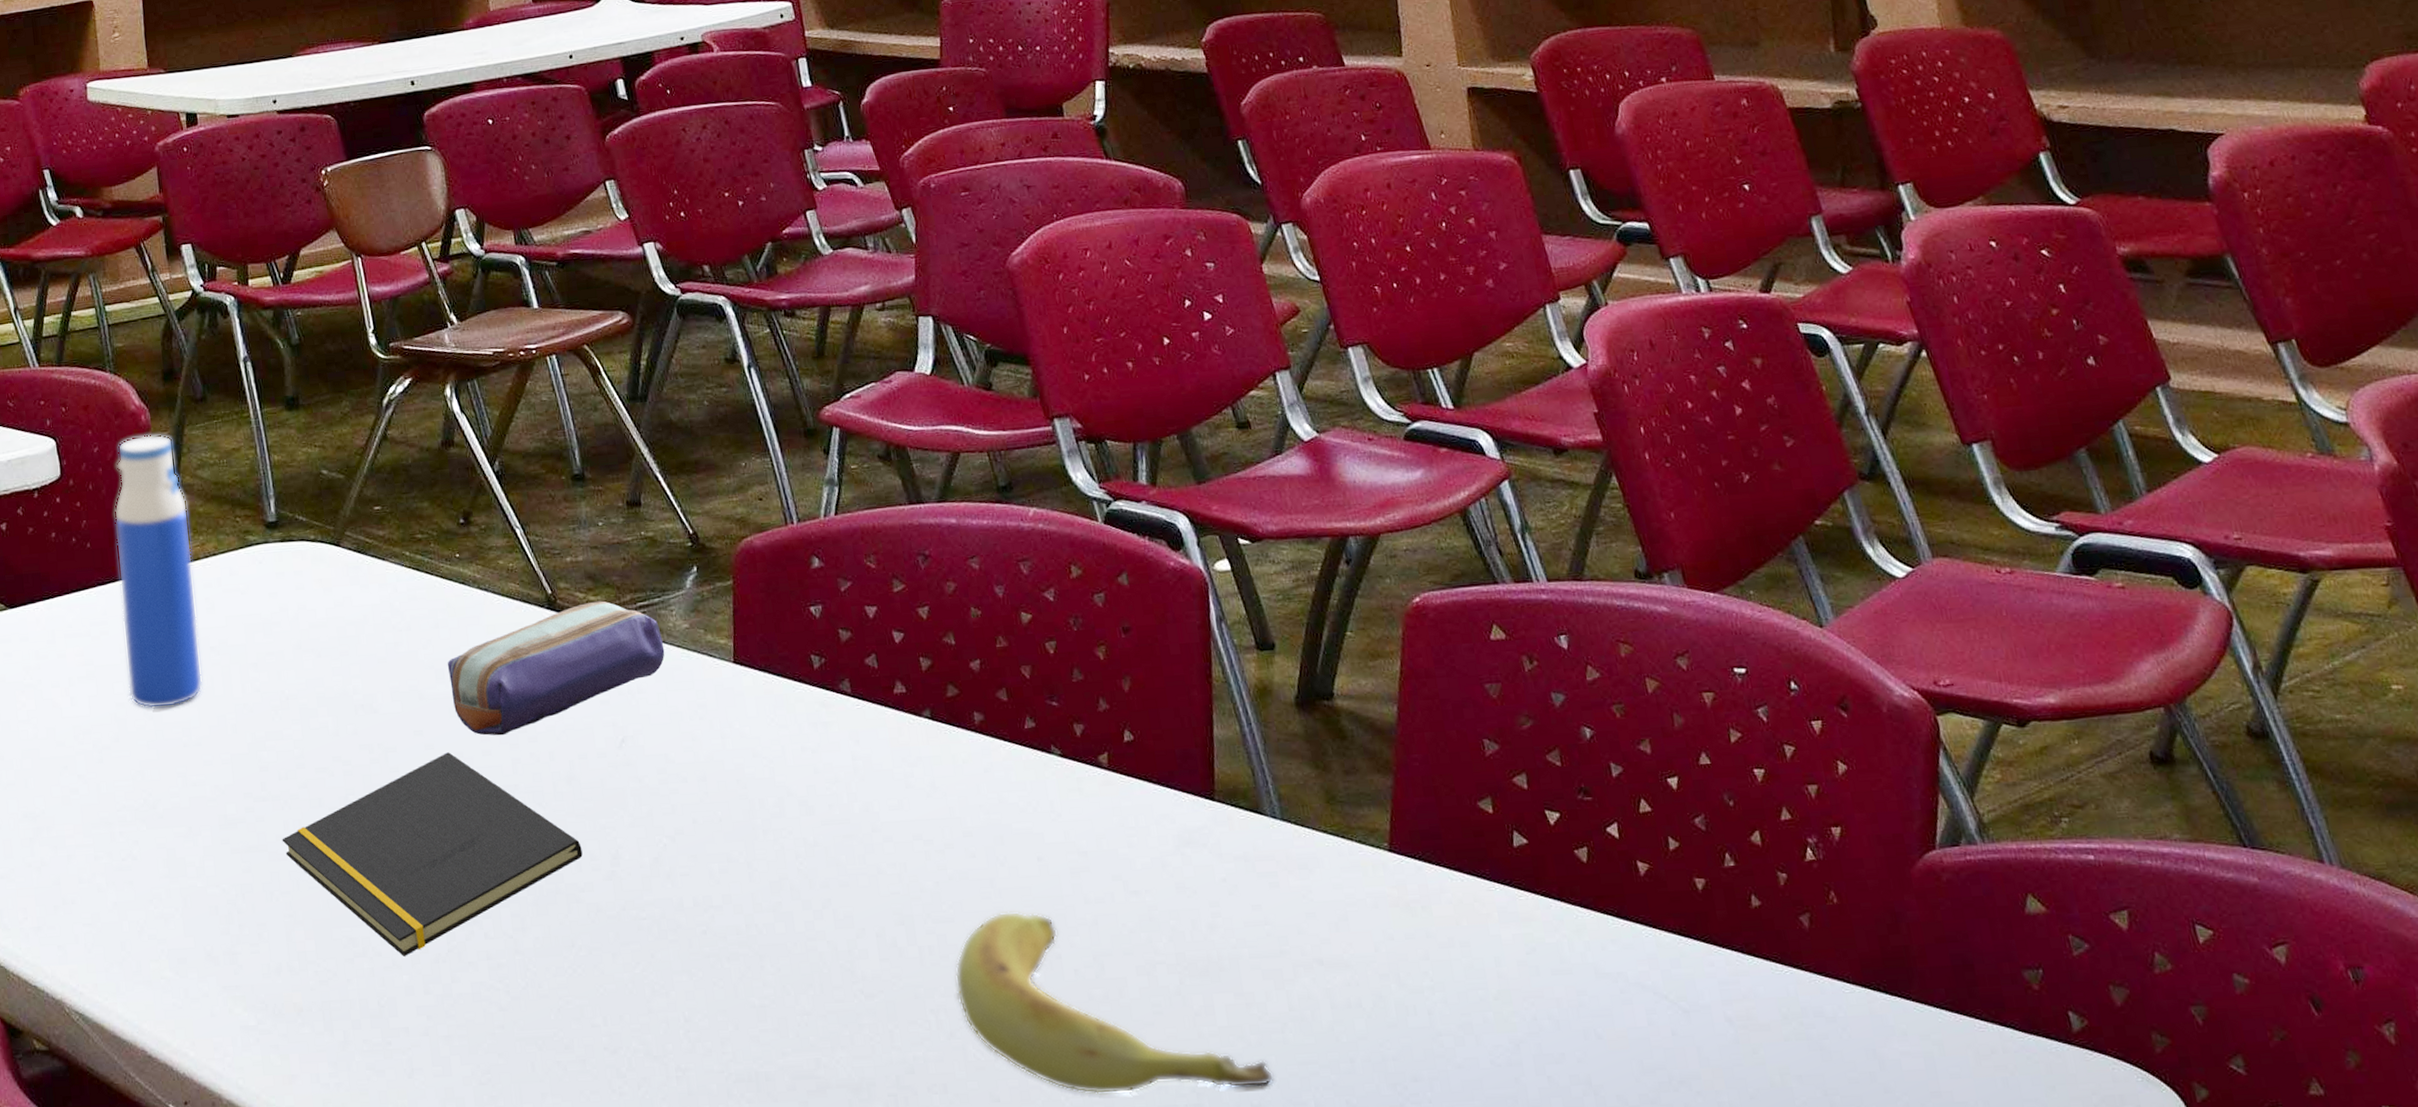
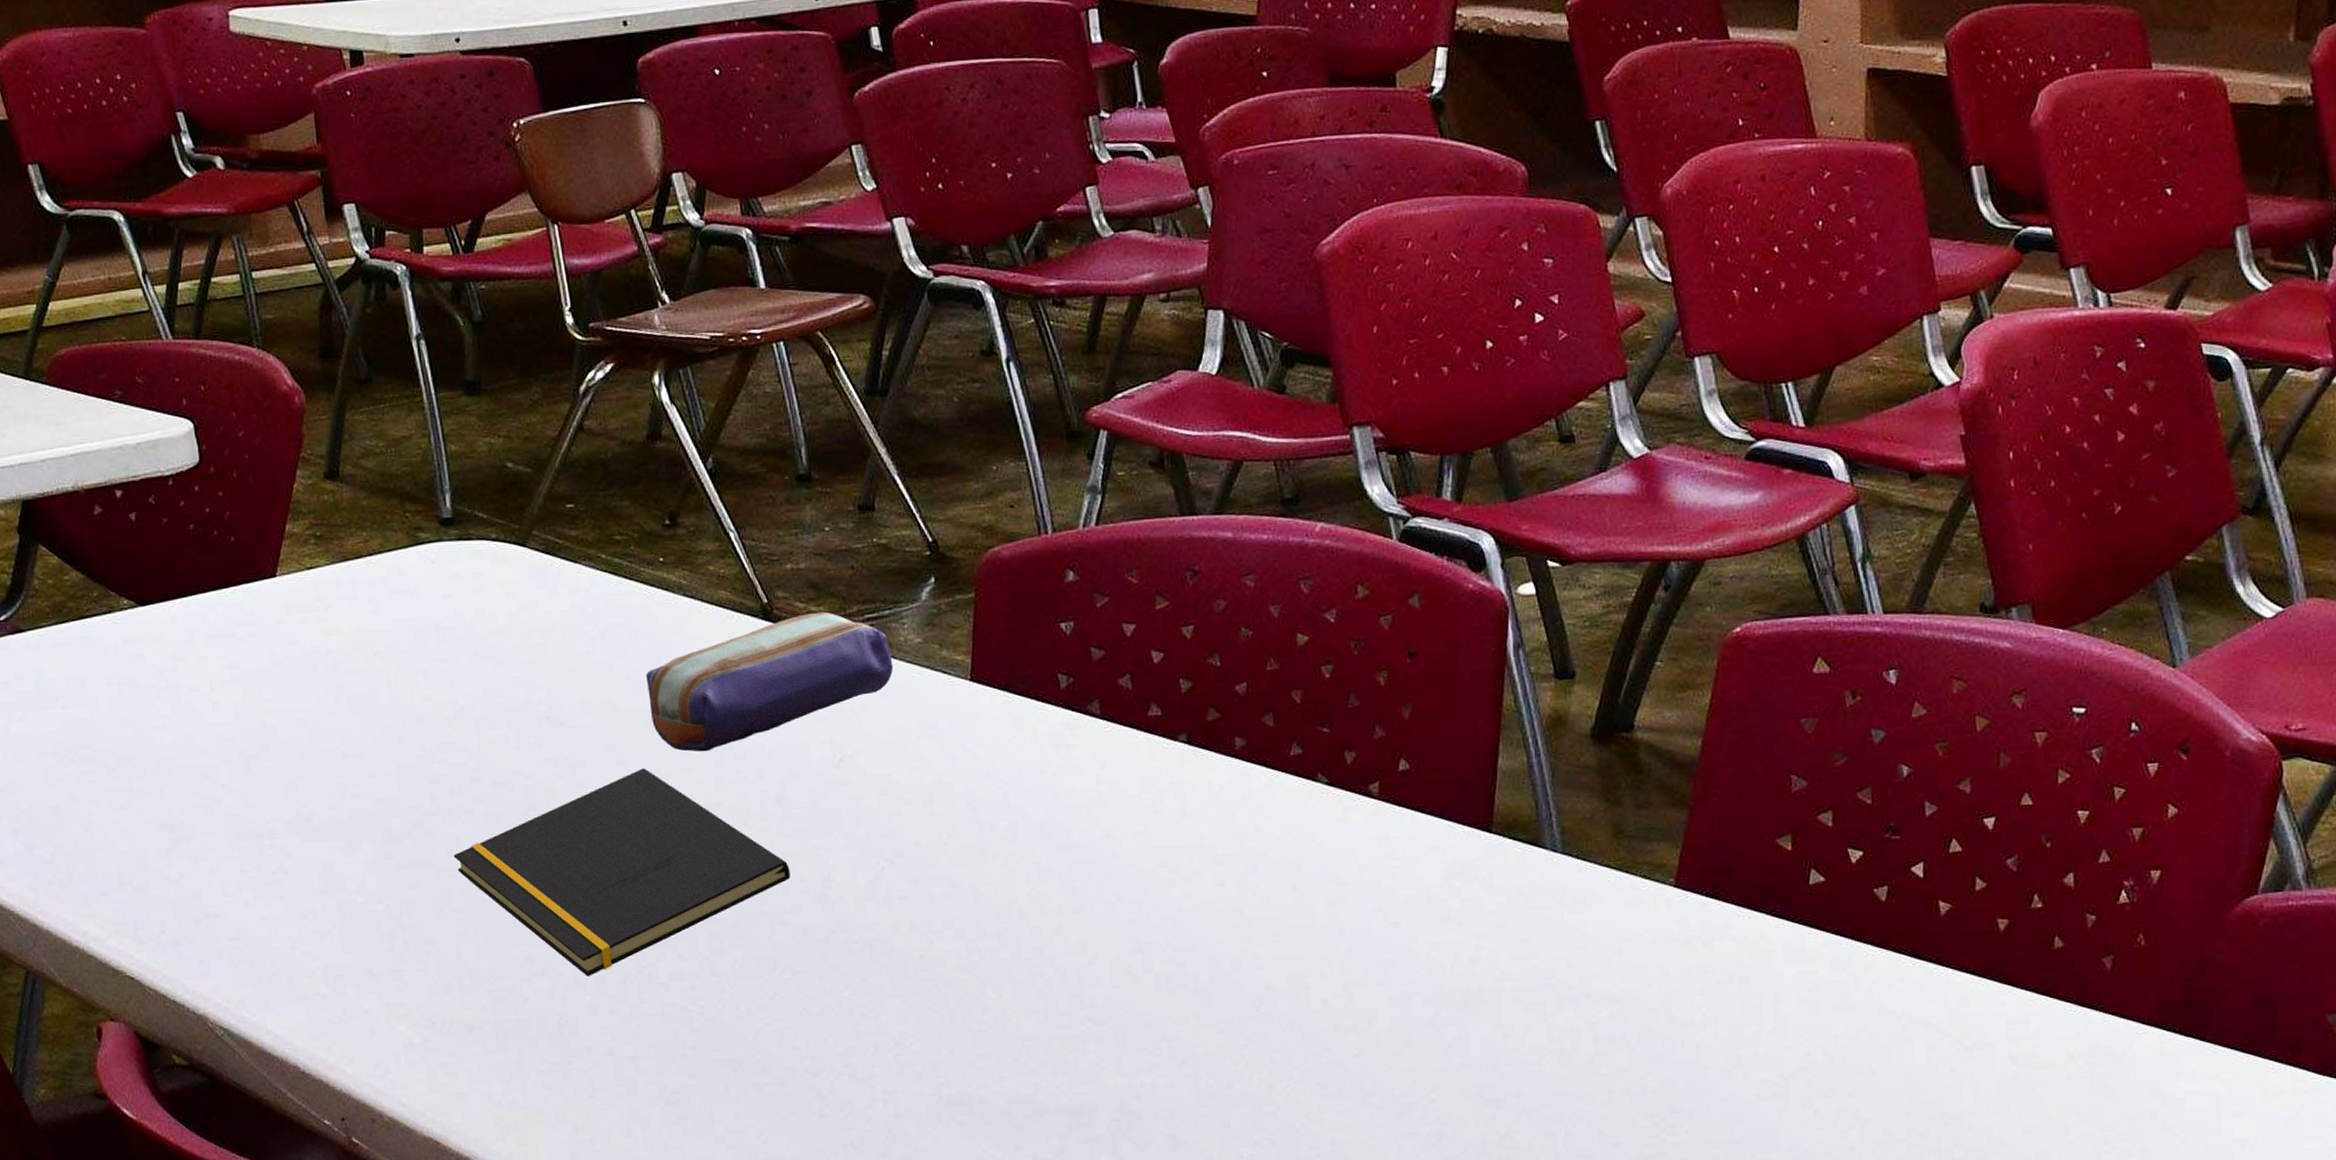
water bottle: present [114,434,203,709] -> none [262,418,365,716]
banana: present [955,911,1274,1095] -> none [1192,940,1525,1122]

